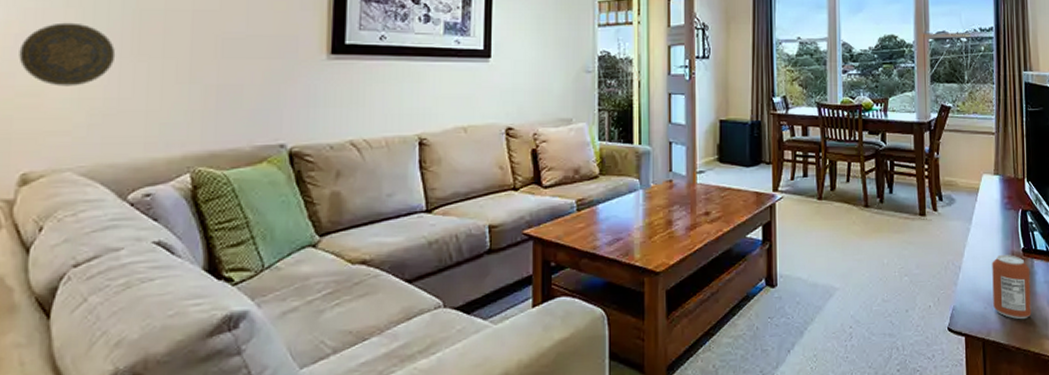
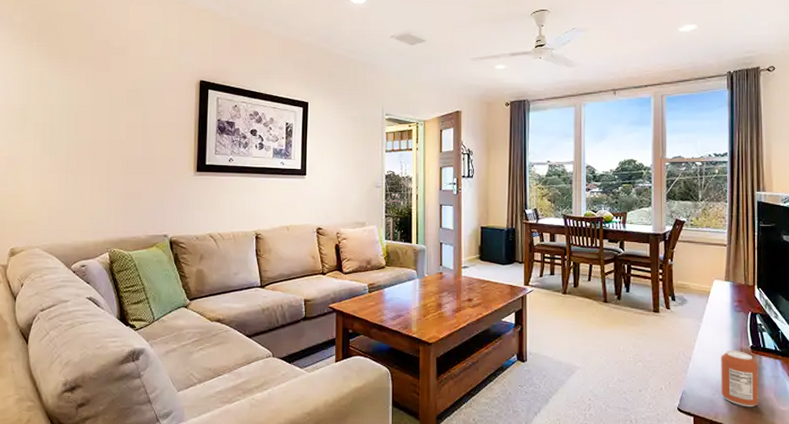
decorative plate: present [19,22,116,86] -> none [8,149,64,192]

